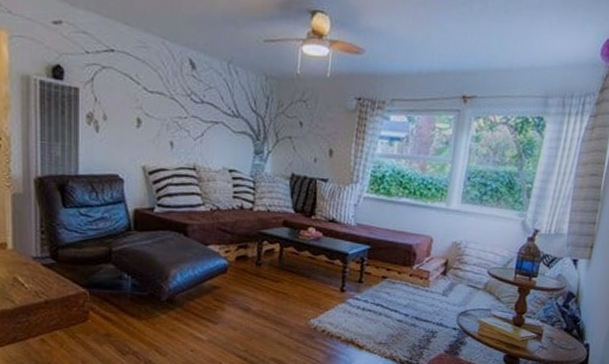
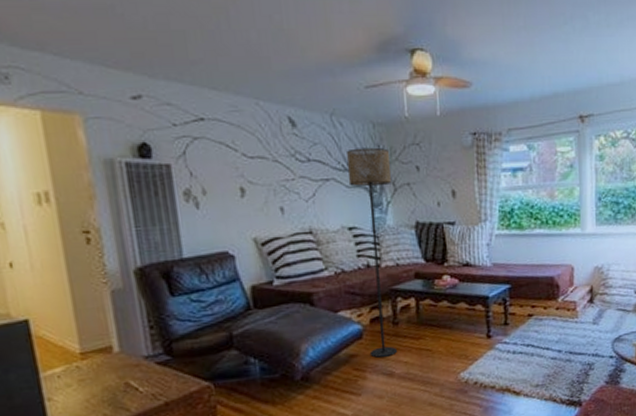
floor lamp: none [232,96,278,293] -> present [347,147,397,358]

